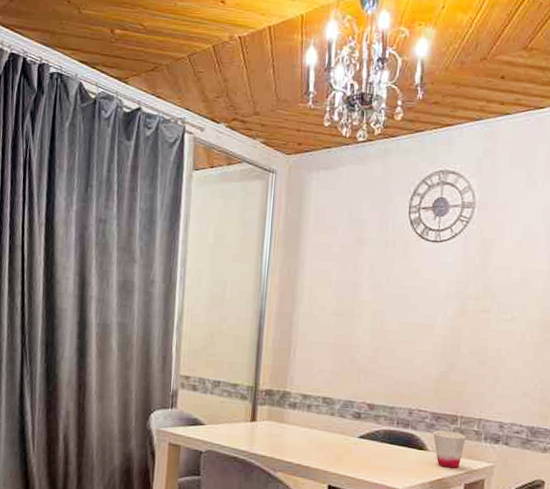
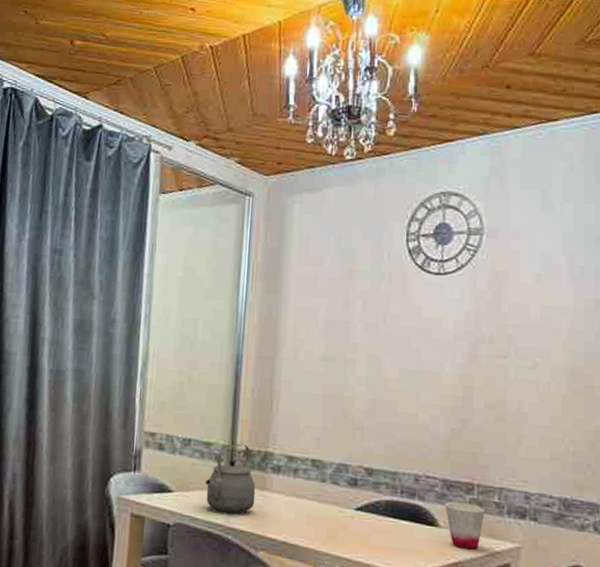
tea kettle: none [232,385,275,442] -> present [204,443,256,514]

